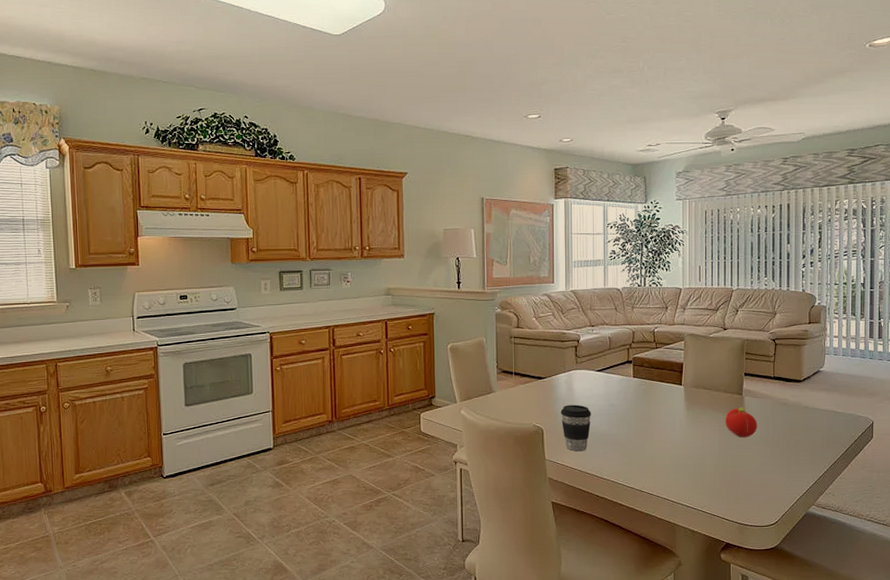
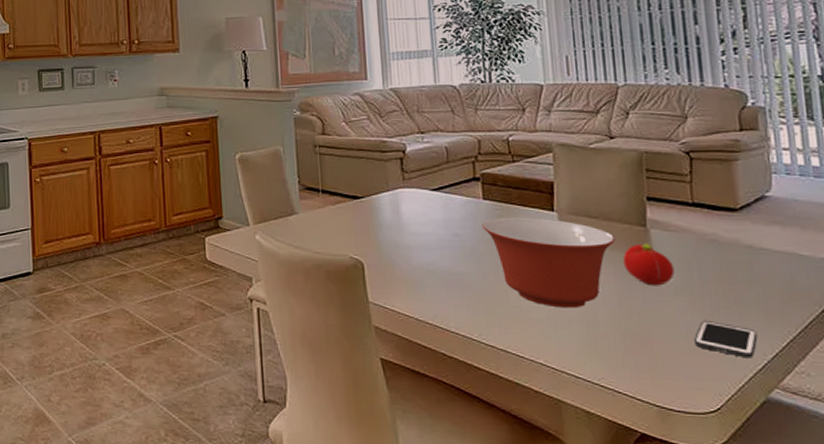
coffee cup: present [560,404,592,452] -> none [385,233,428,294]
mixing bowl: none [631,390,721,457] -> present [482,217,616,308]
cell phone: none [766,460,805,486] -> present [694,320,758,359]

